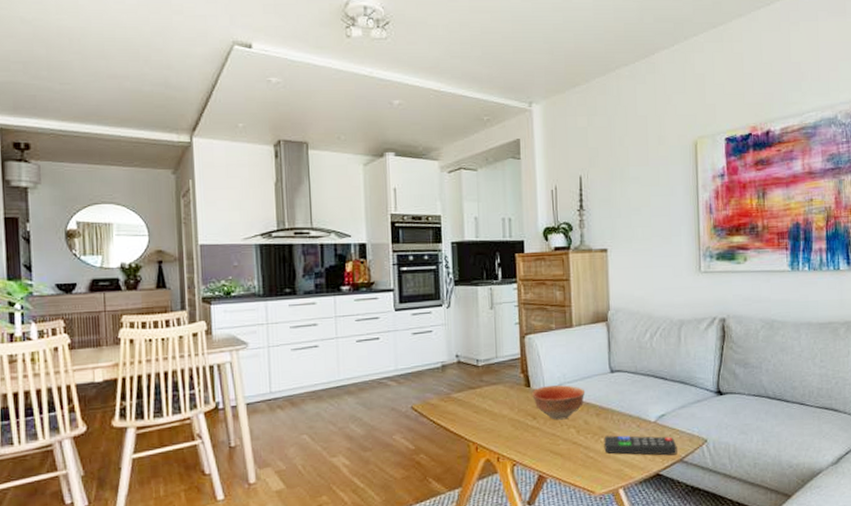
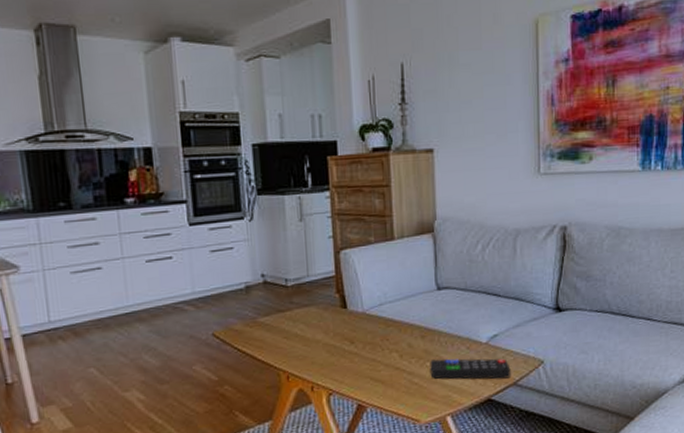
bowl: present [532,385,586,420] -> none [349,305,409,344]

